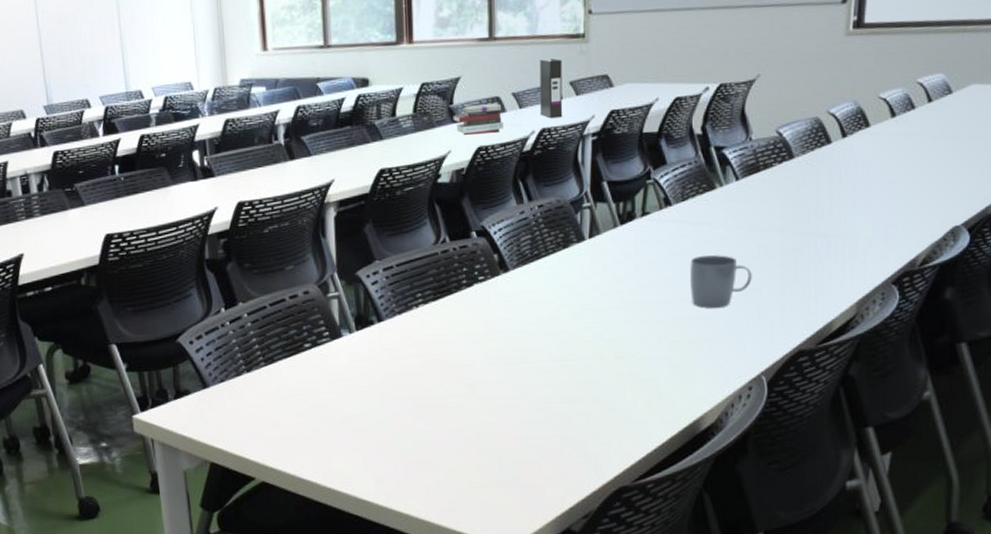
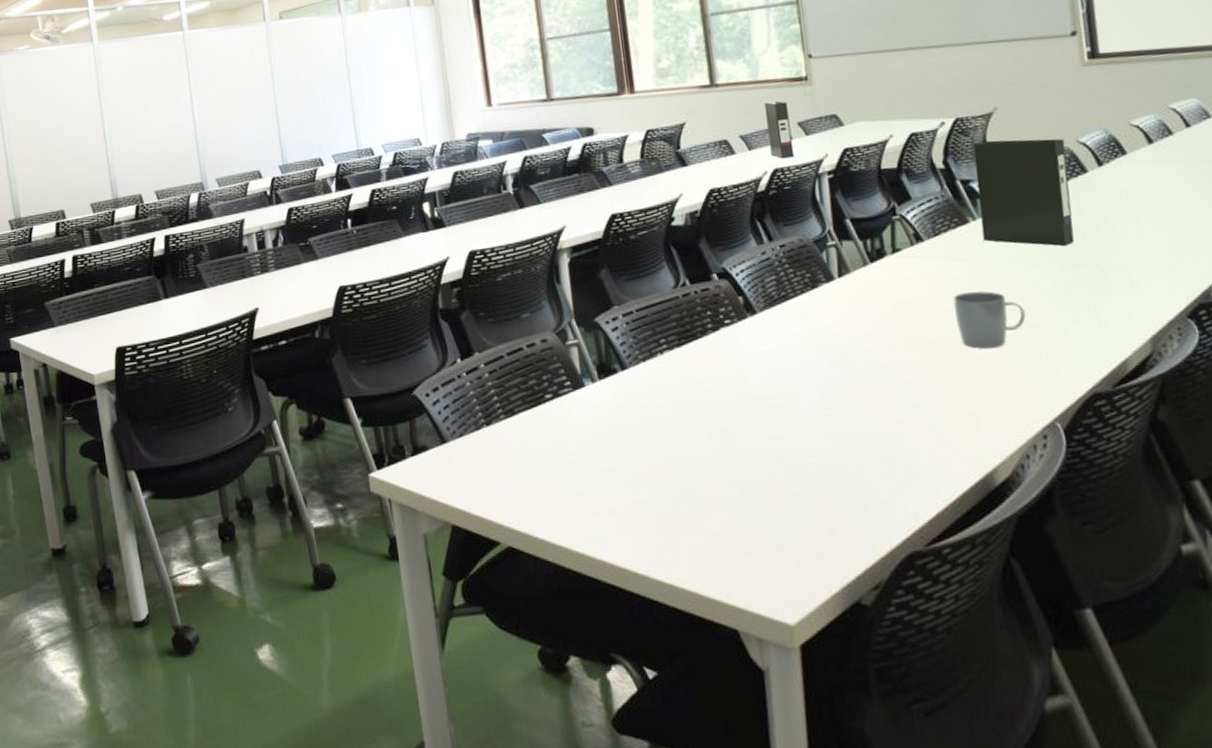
books: present [453,103,504,135] -> none [681,146,735,178]
binder: none [727,108,816,214] -> present [973,138,1075,246]

